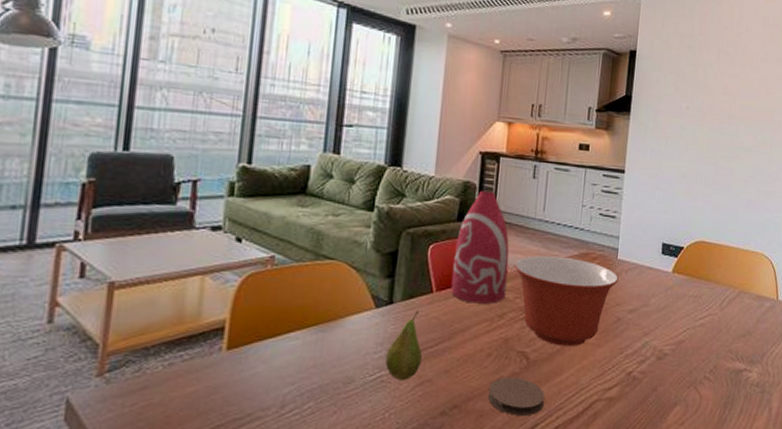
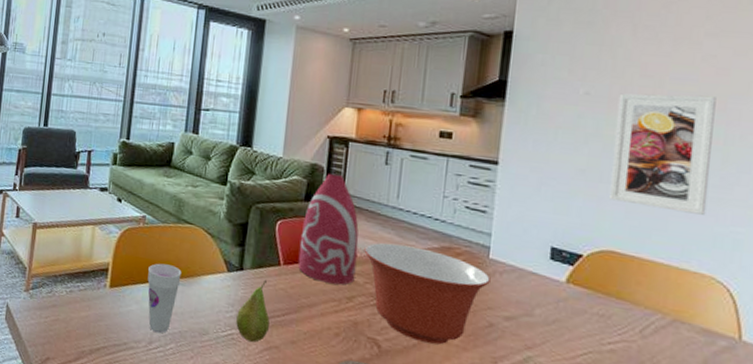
cup: none [278,310,322,393] -> present [147,263,182,334]
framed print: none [702,108,767,205] -> present [610,93,716,215]

